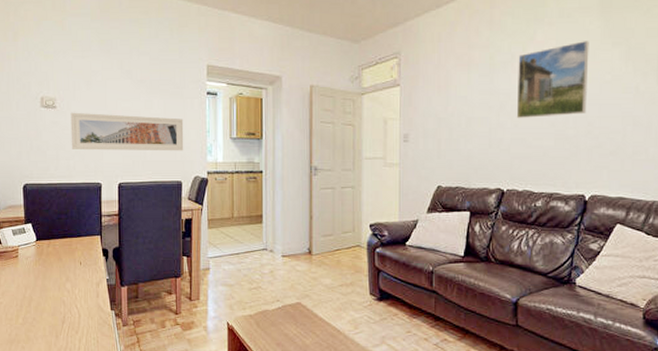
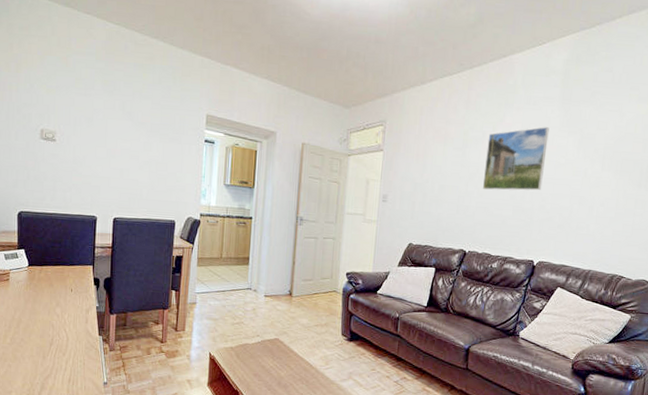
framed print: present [70,112,184,151] -> none [69,146,181,193]

